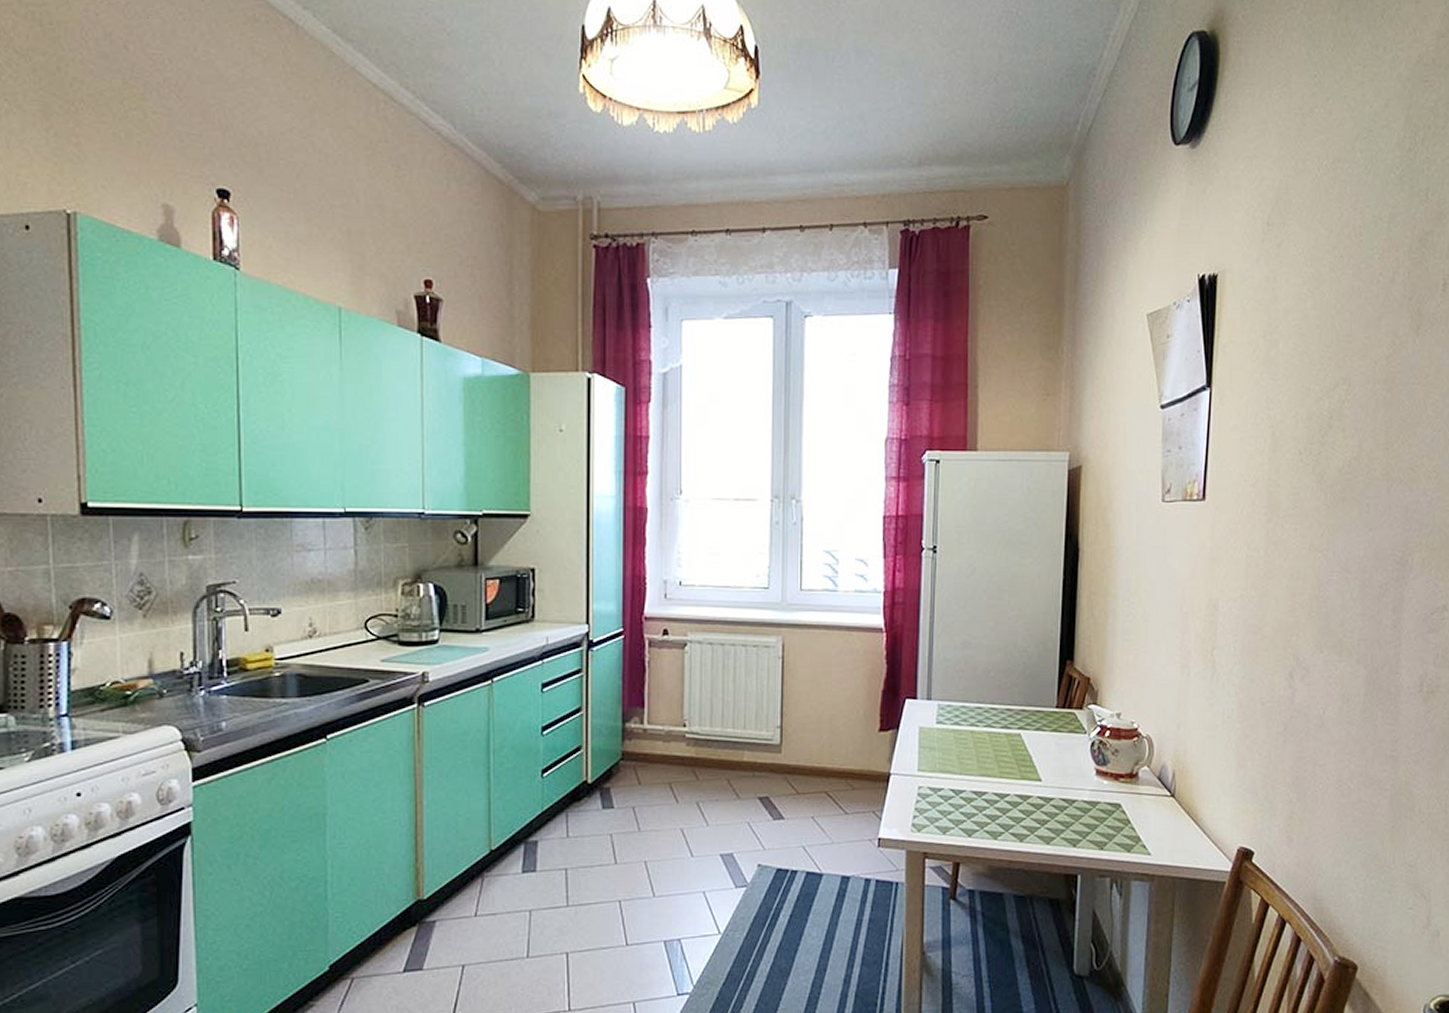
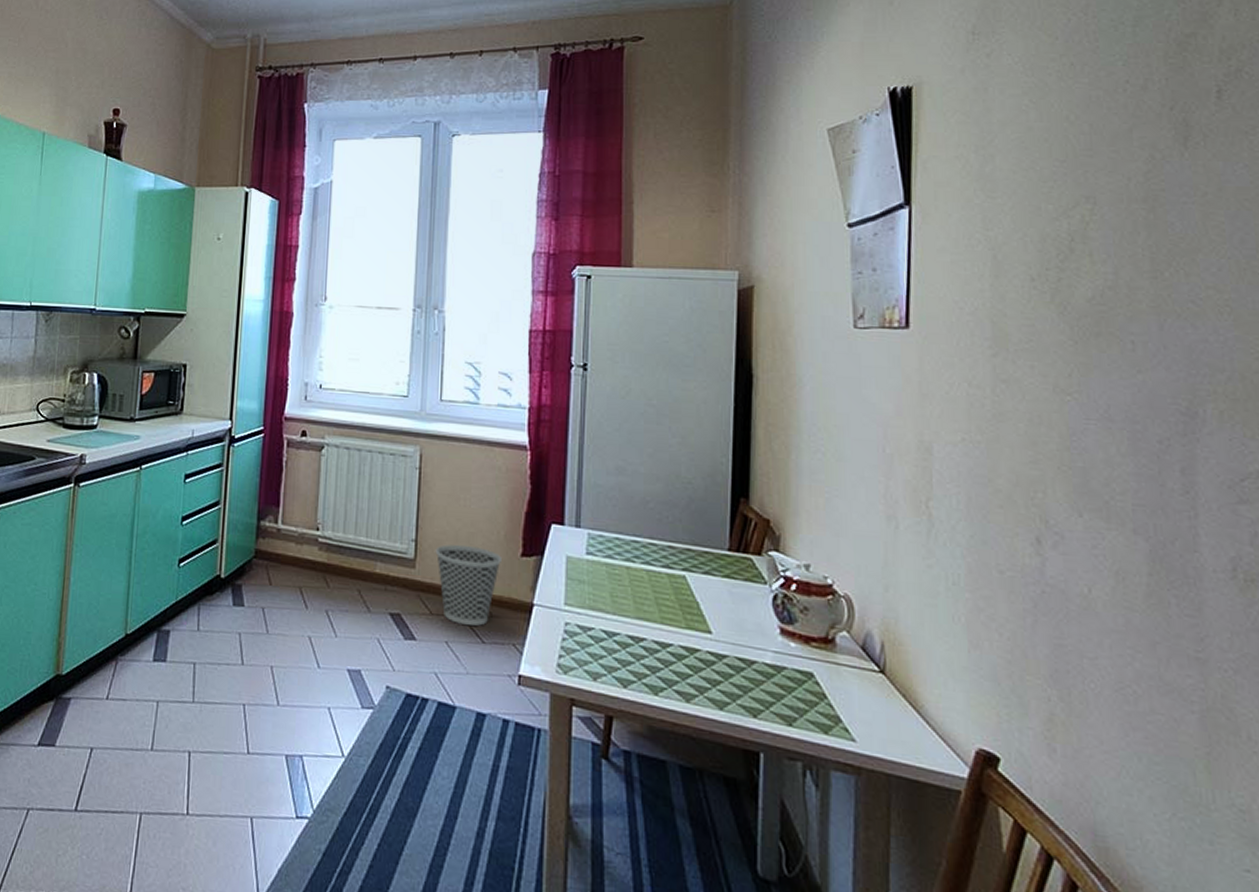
wastebasket: none [800,726,861,799] -> present [435,544,502,626]

